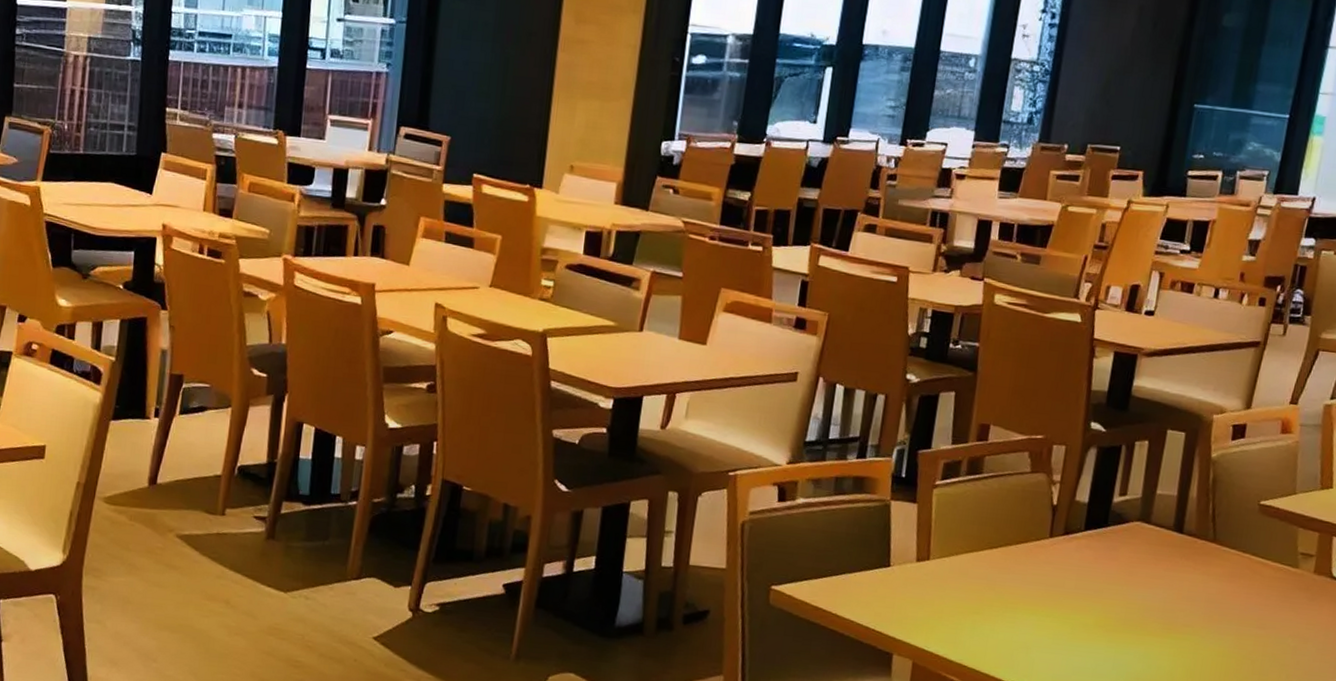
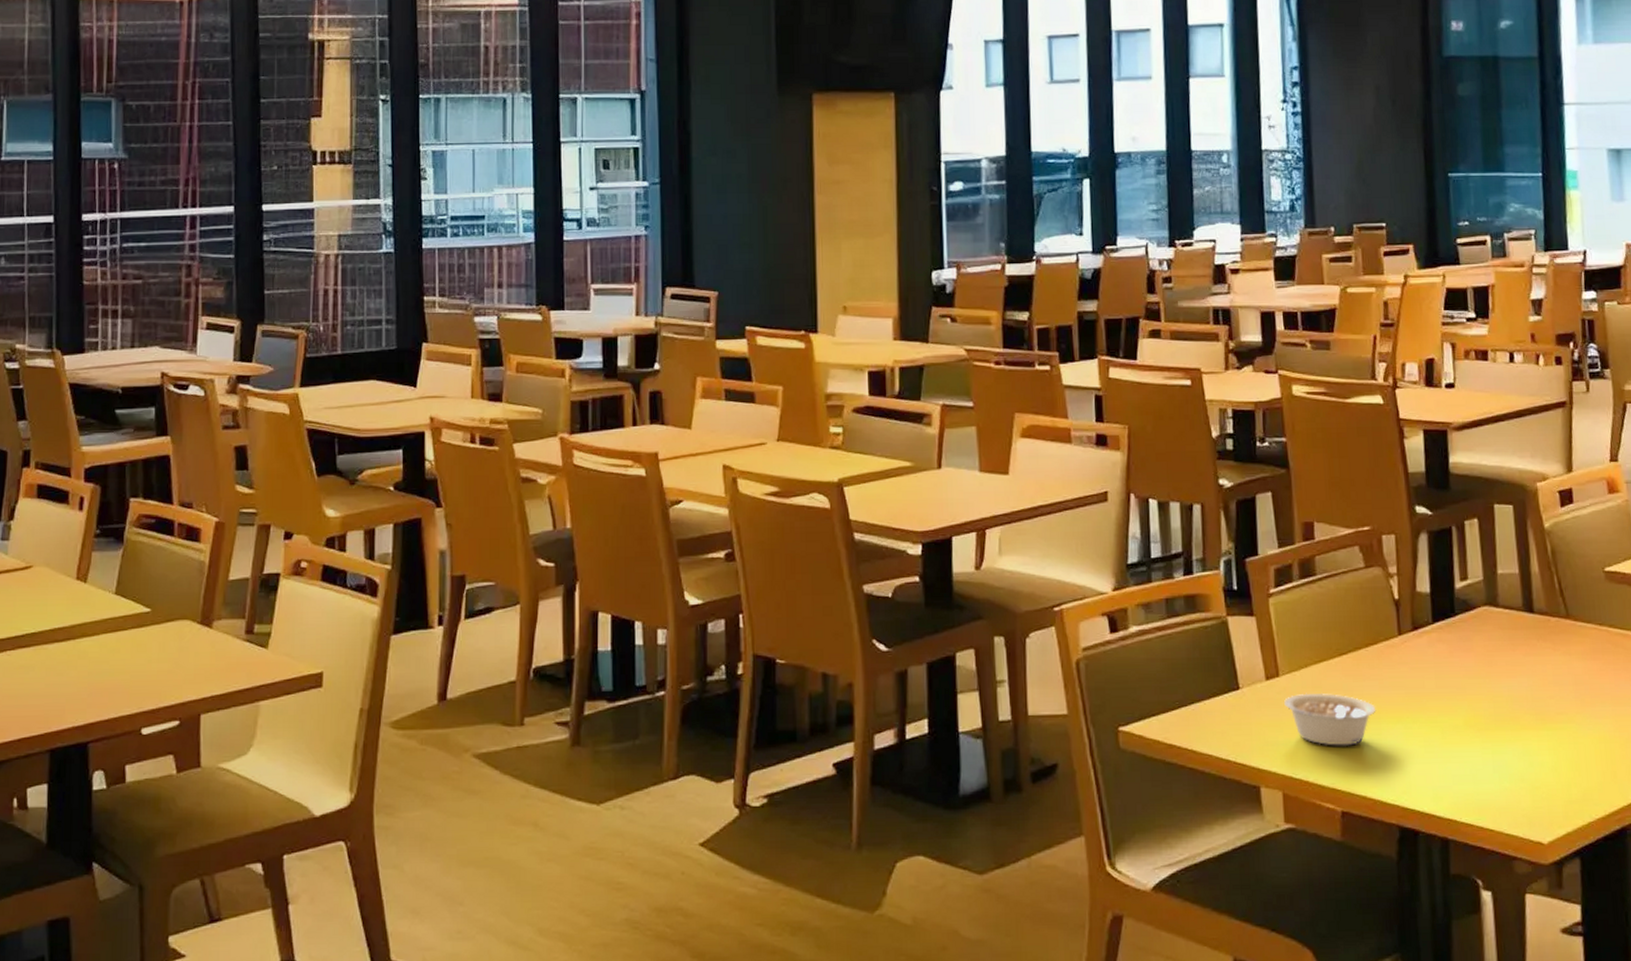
legume: none [929,578,1015,629] -> present [1284,692,1376,746]

